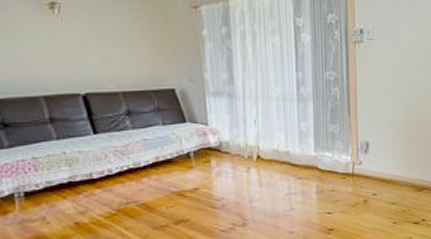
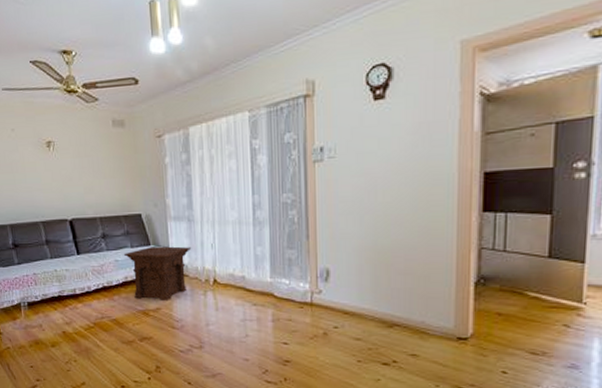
side table: none [153,123,234,181] -> present [123,246,192,302]

